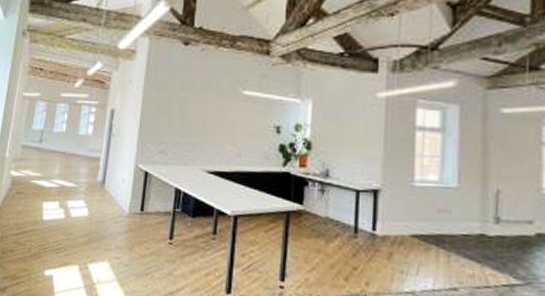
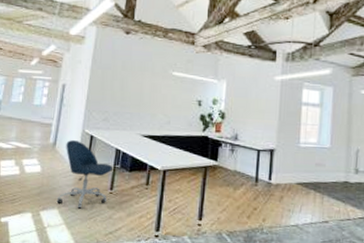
office chair: none [107,177,171,262] -> present [56,140,112,209]

